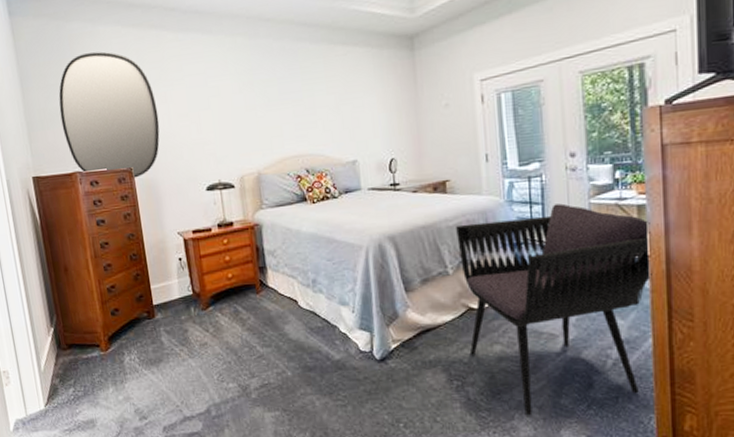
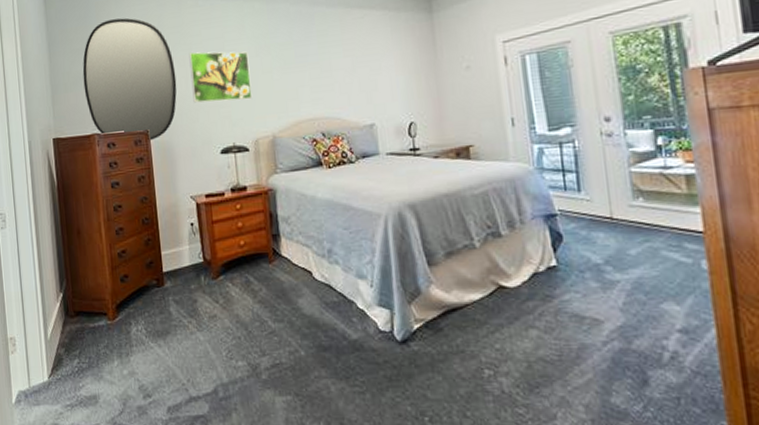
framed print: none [170,88,237,140] -> present [189,51,253,103]
armchair: present [456,203,652,416] -> none [482,172,709,416]

